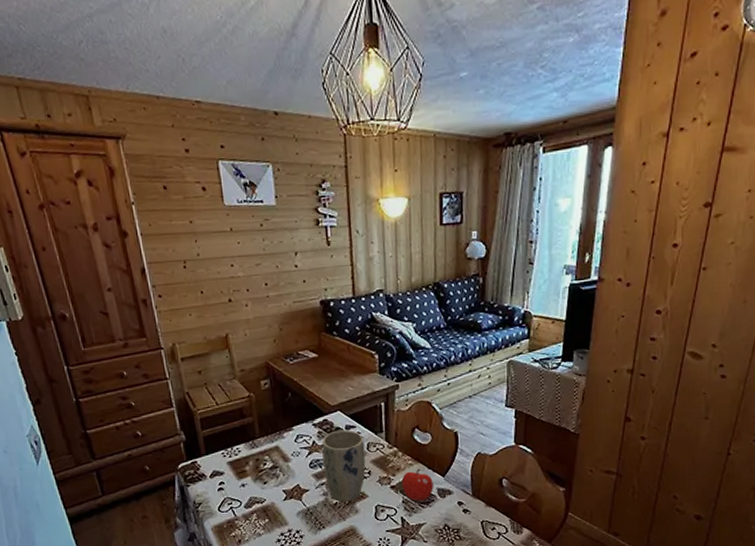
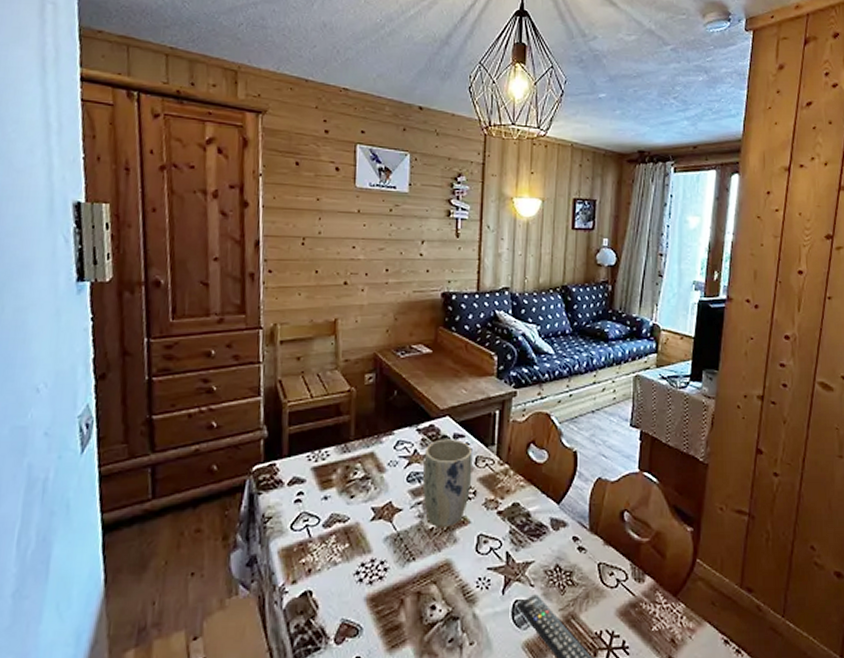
fruit: present [401,468,434,501] -> none [510,491,546,532]

